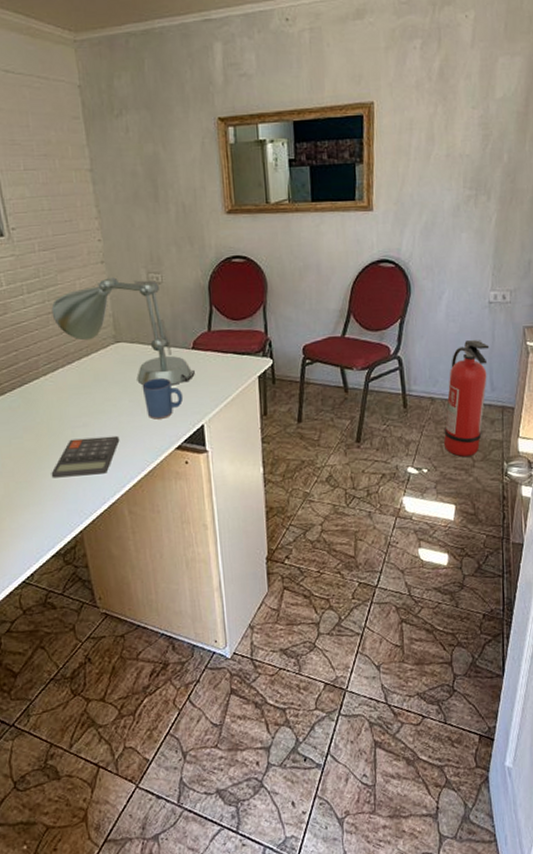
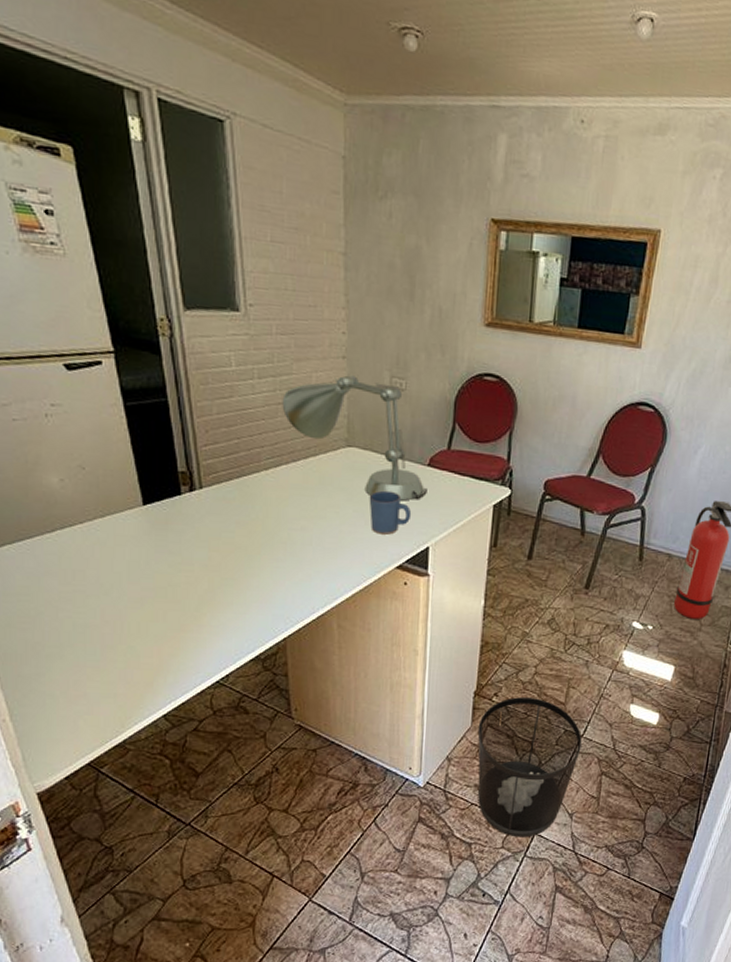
calculator: present [51,435,120,478] -> none [260,542,338,583]
waste bin: none [274,555,378,697] -> present [477,697,582,837]

